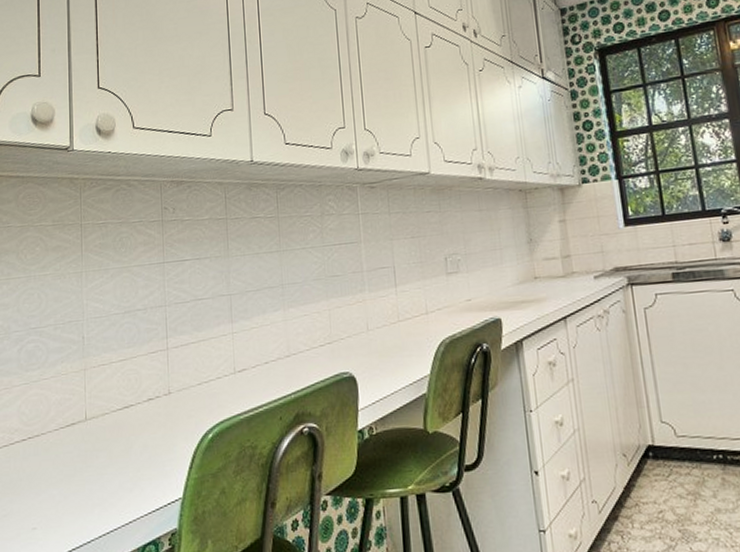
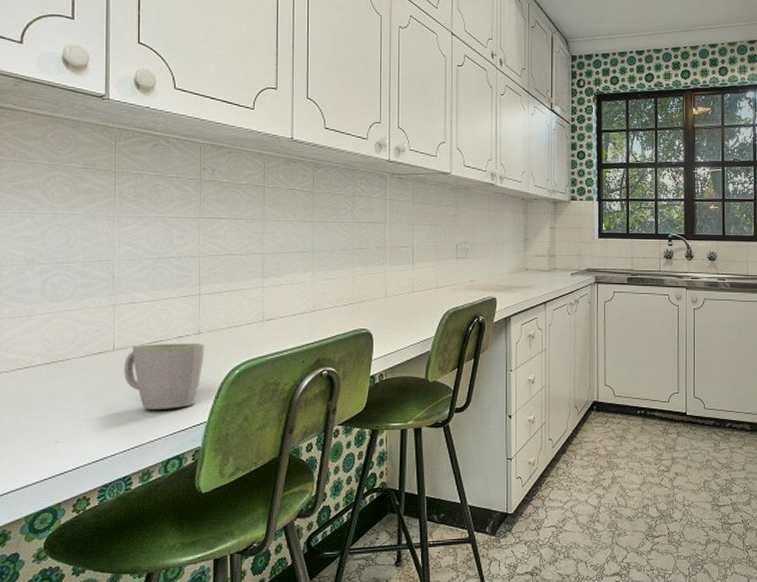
mug: none [96,405,176,487] -> present [124,343,205,409]

